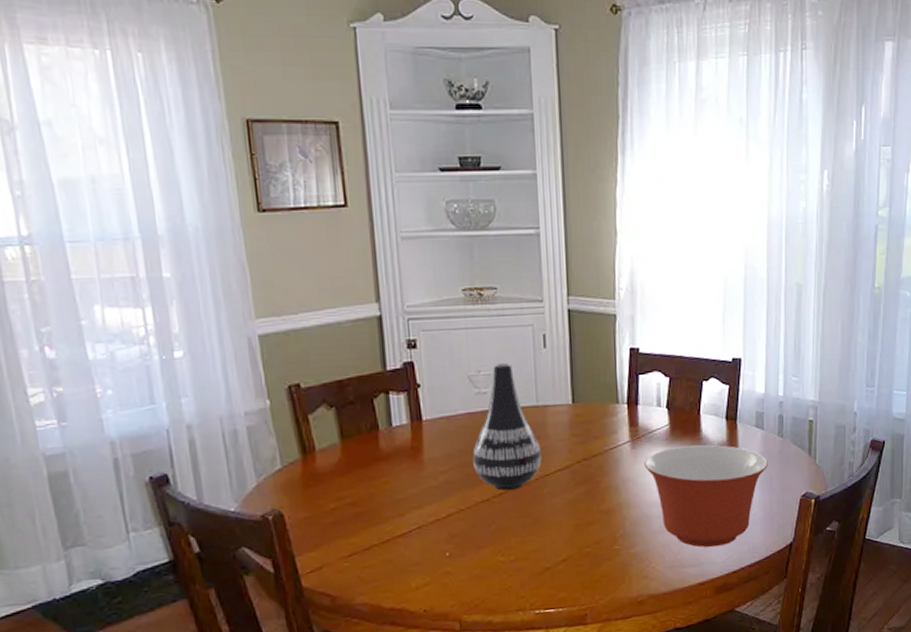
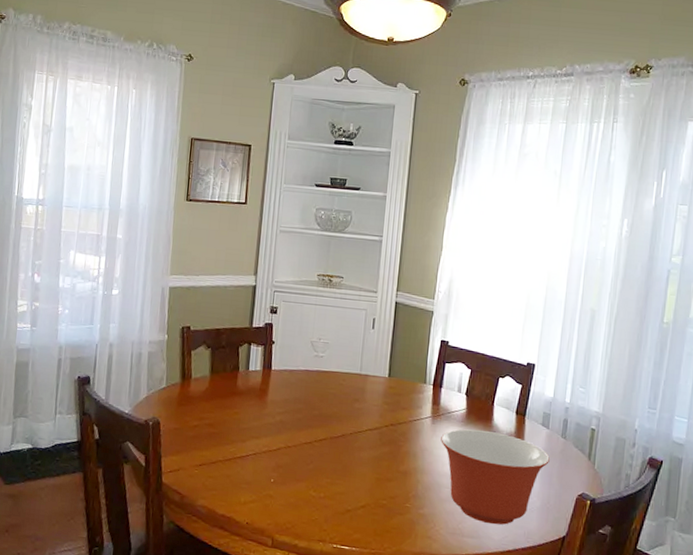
vase: present [473,362,542,491] -> none [303,335,358,439]

